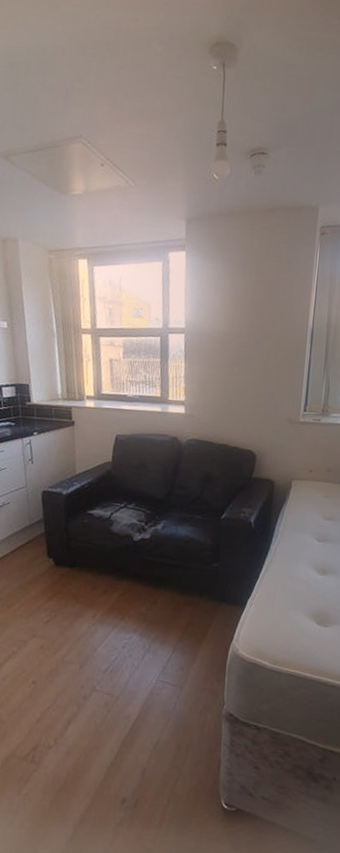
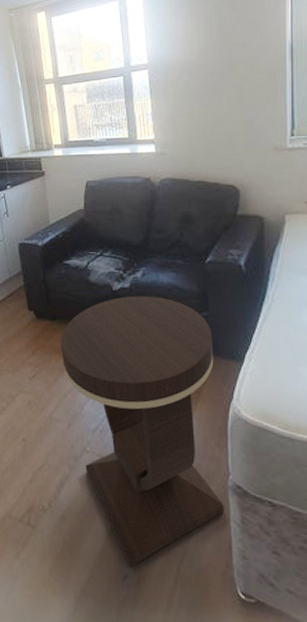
side table: none [77,546,221,792] -> present [60,295,224,568]

